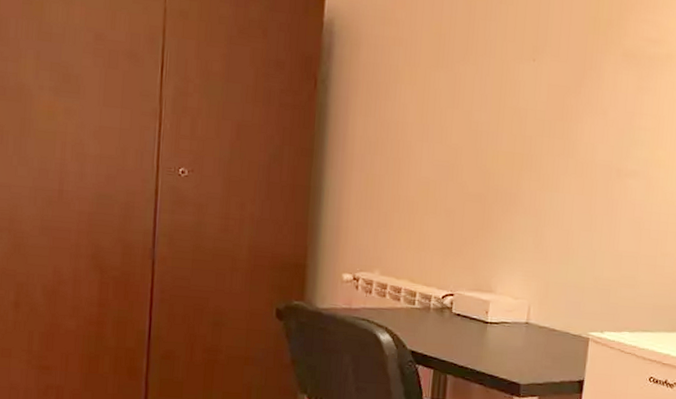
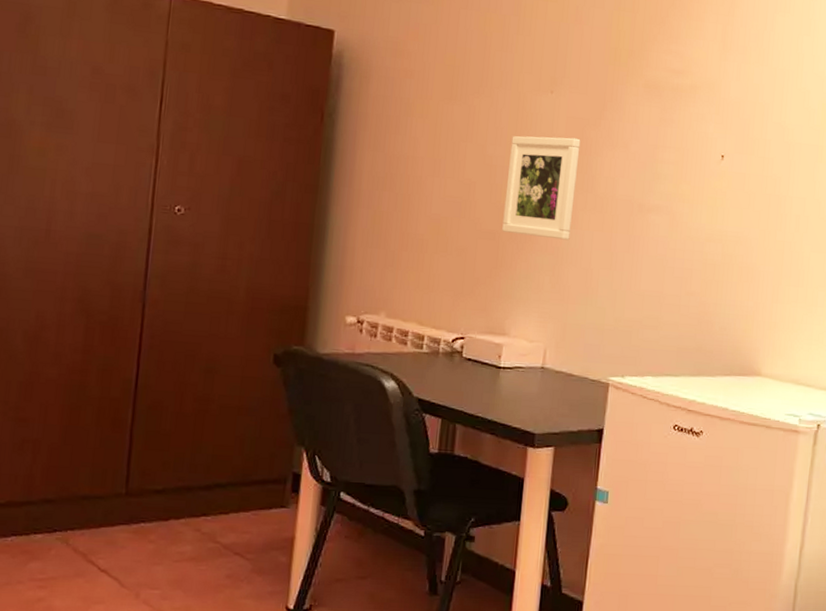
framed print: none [488,102,562,203] -> present [502,136,581,240]

